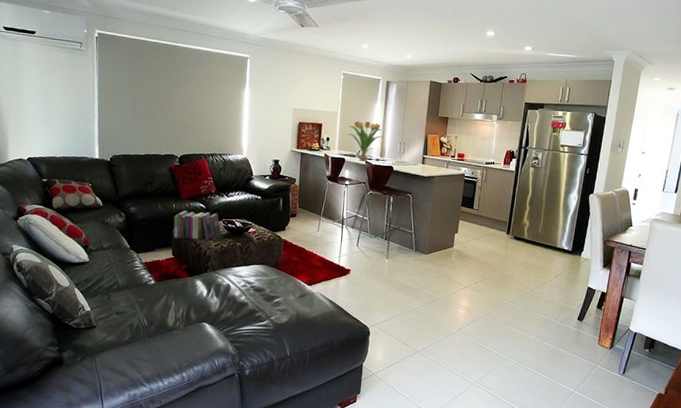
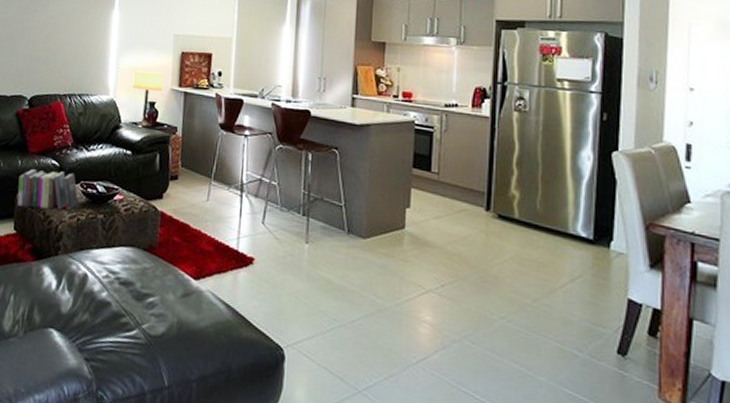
table lamp: none [261,136,285,179] -> present [132,71,163,128]
flower arrangement: present [348,120,382,162] -> none [246,48,294,105]

